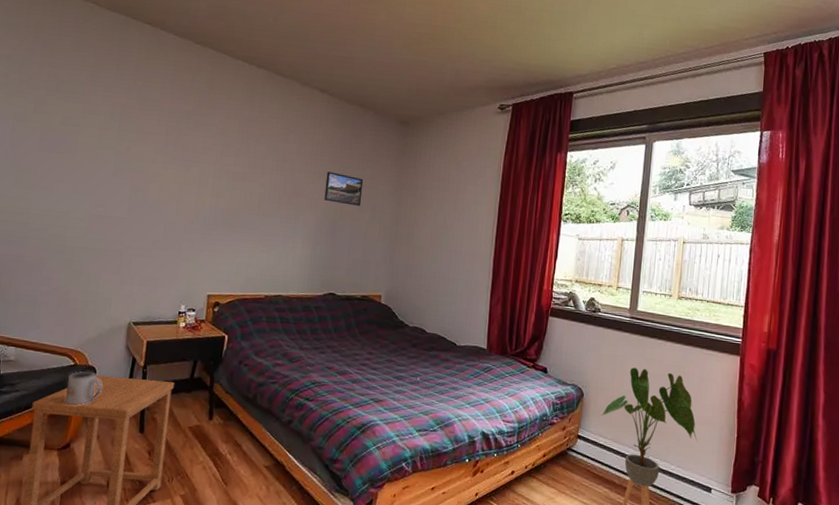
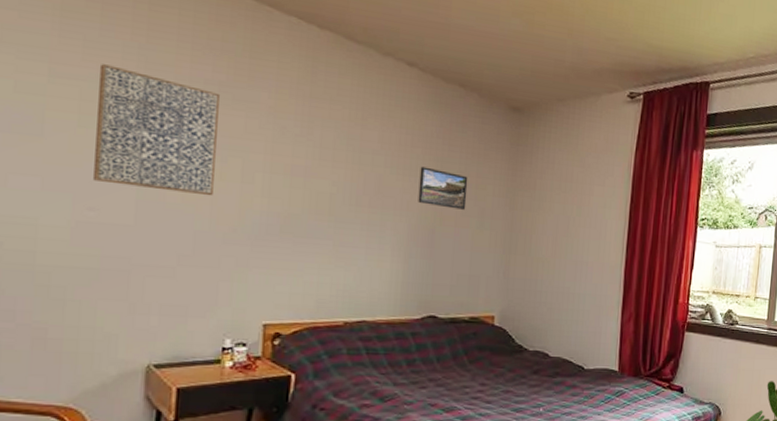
wall art: none [104,103,187,196] -> present [94,64,219,196]

